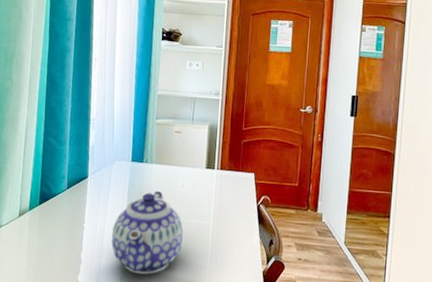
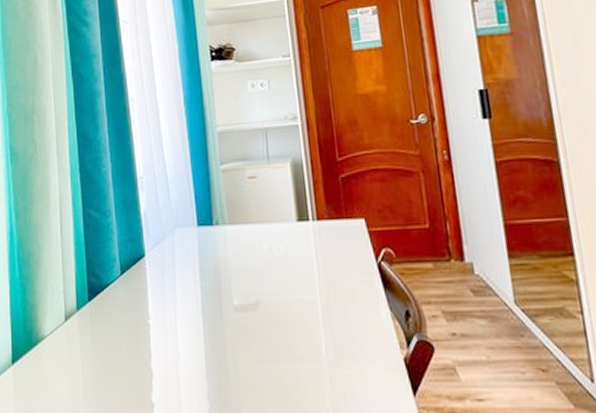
teapot: present [111,190,183,274] -> none [187,260,284,382]

